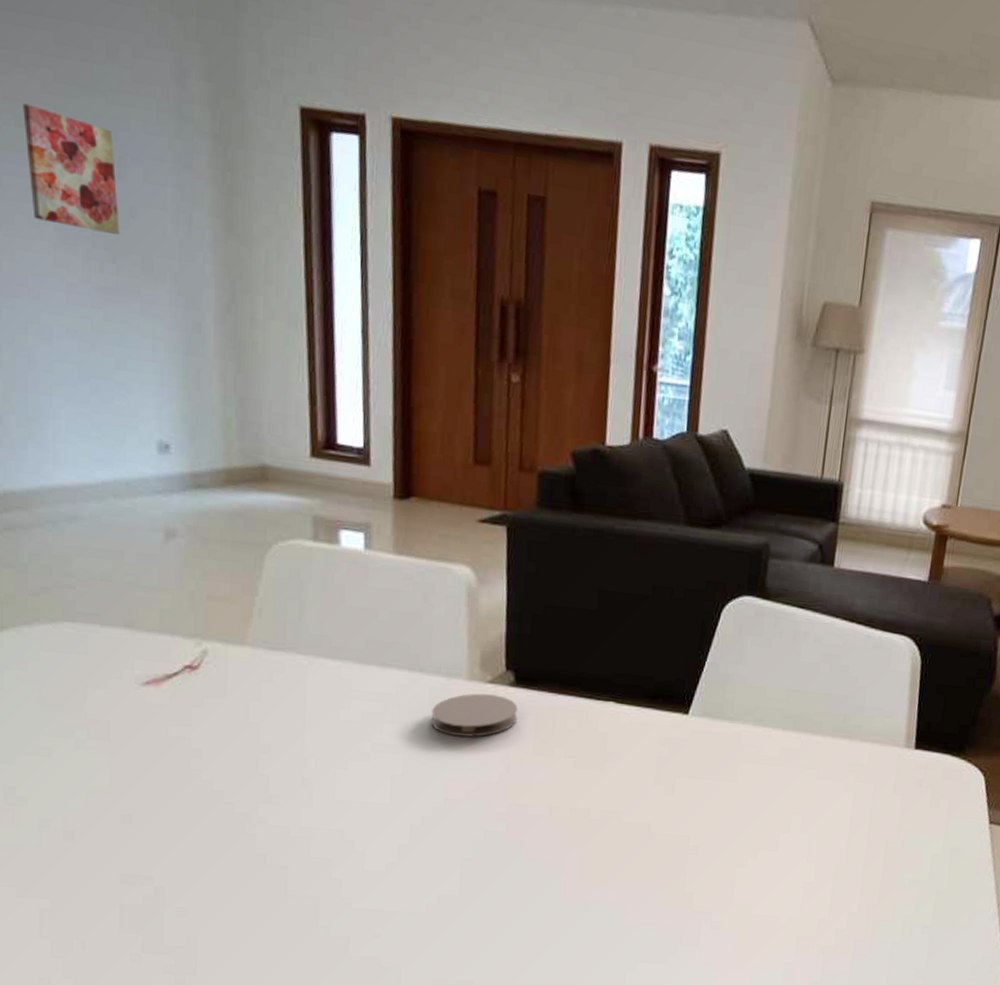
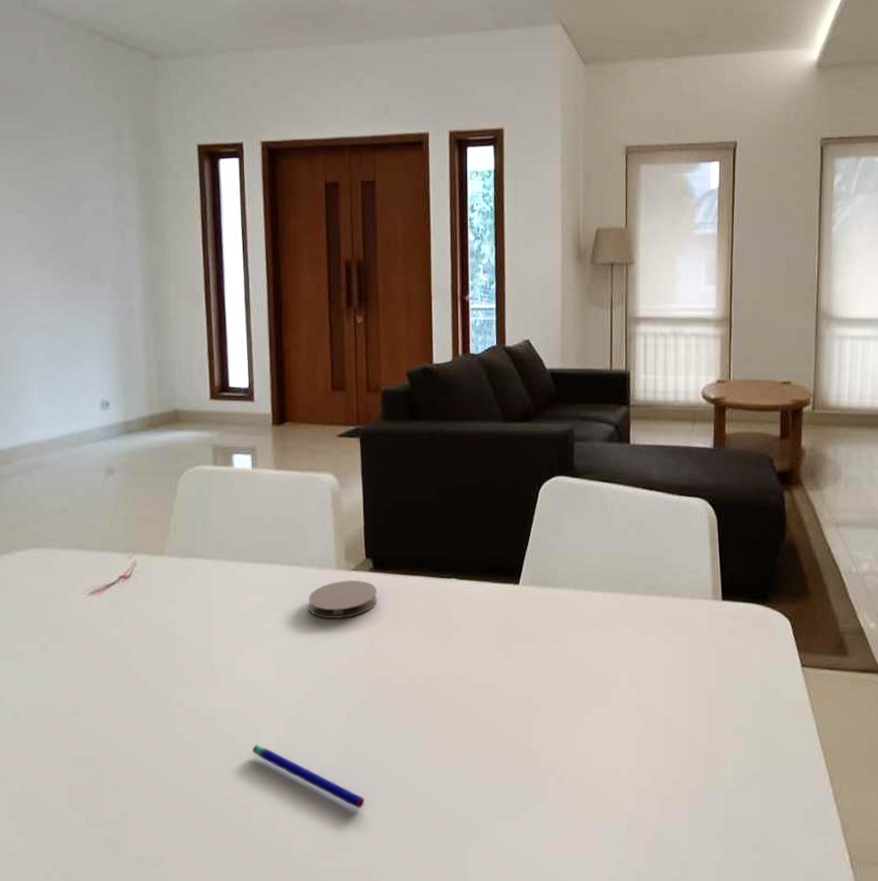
wall art: present [23,103,120,236] -> none [14,172,76,254]
pen: none [354,871,489,945] -> present [252,745,364,809]

